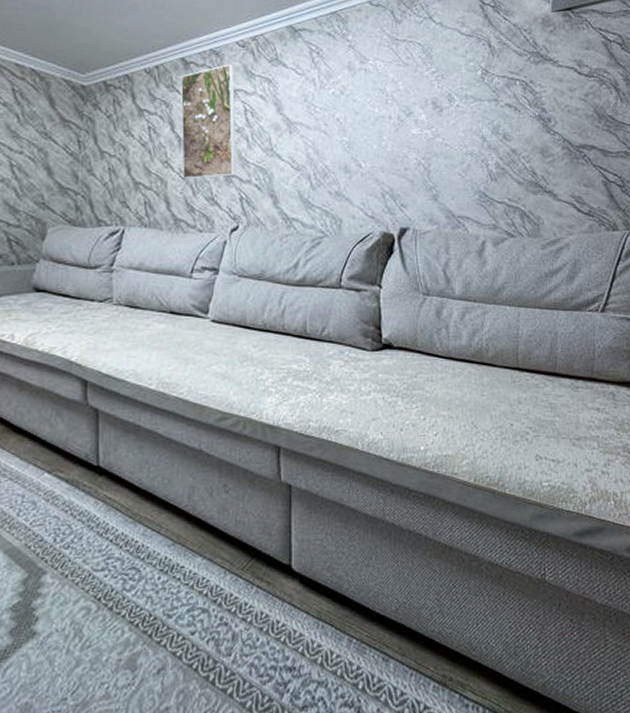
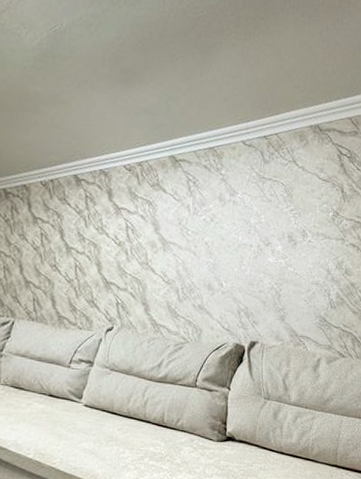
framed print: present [180,64,236,179] -> none [68,184,120,284]

